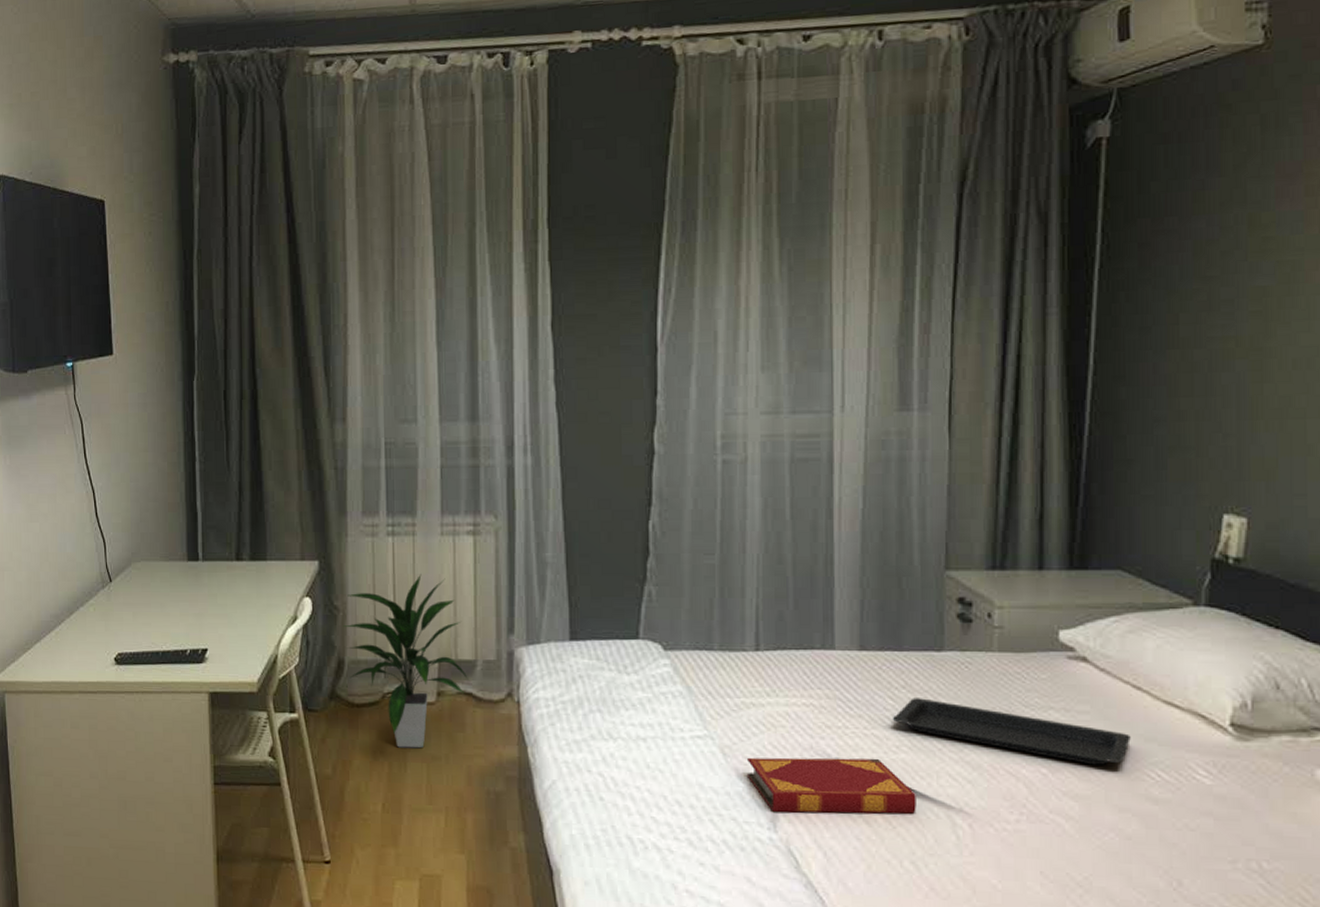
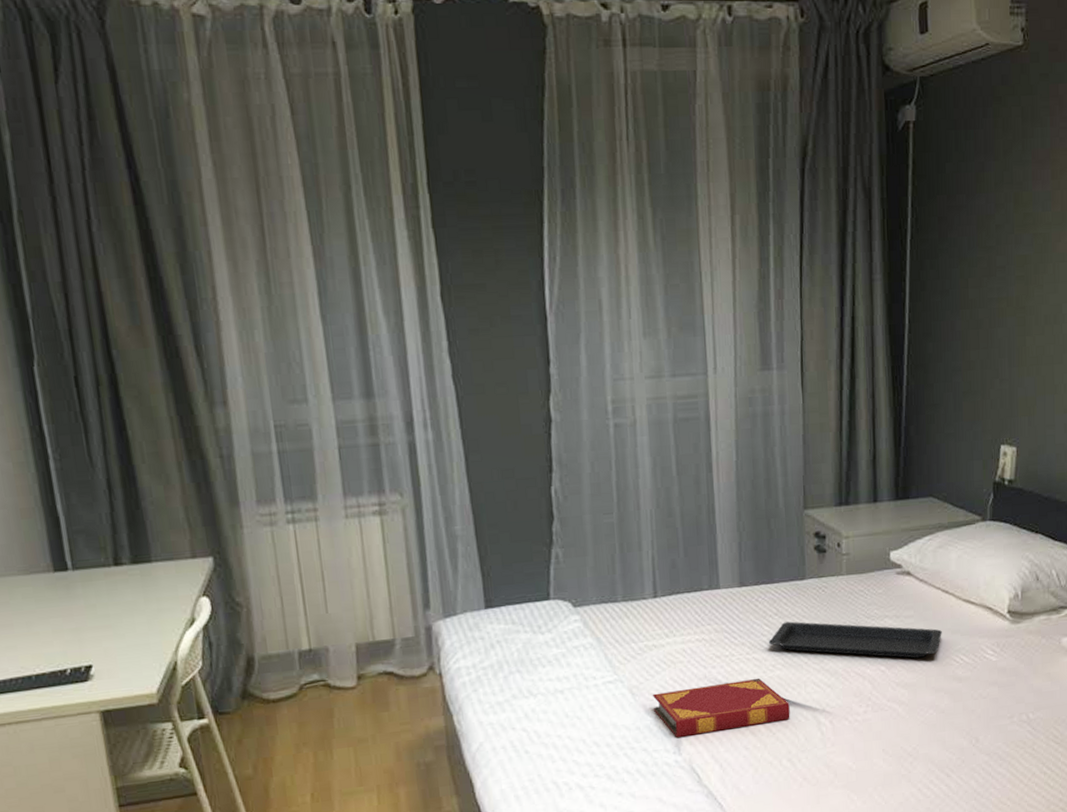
indoor plant: present [343,574,468,749] -> none [248,560,388,737]

